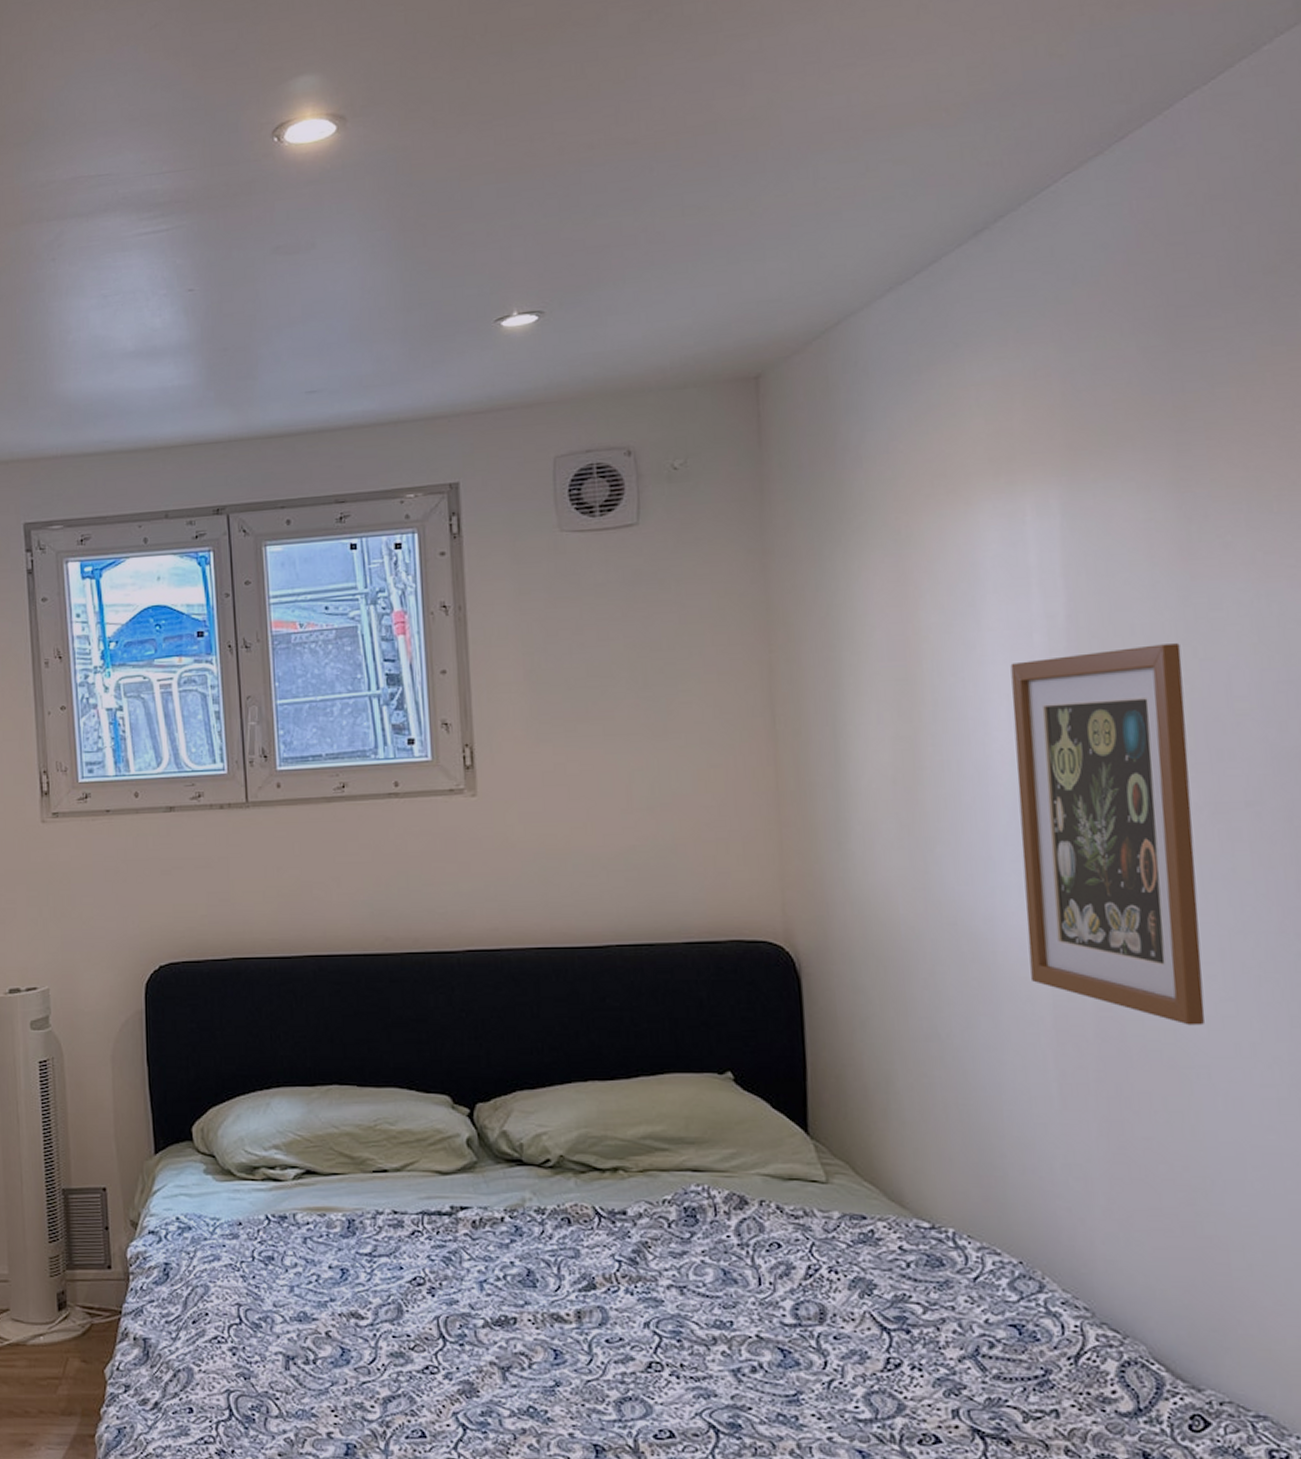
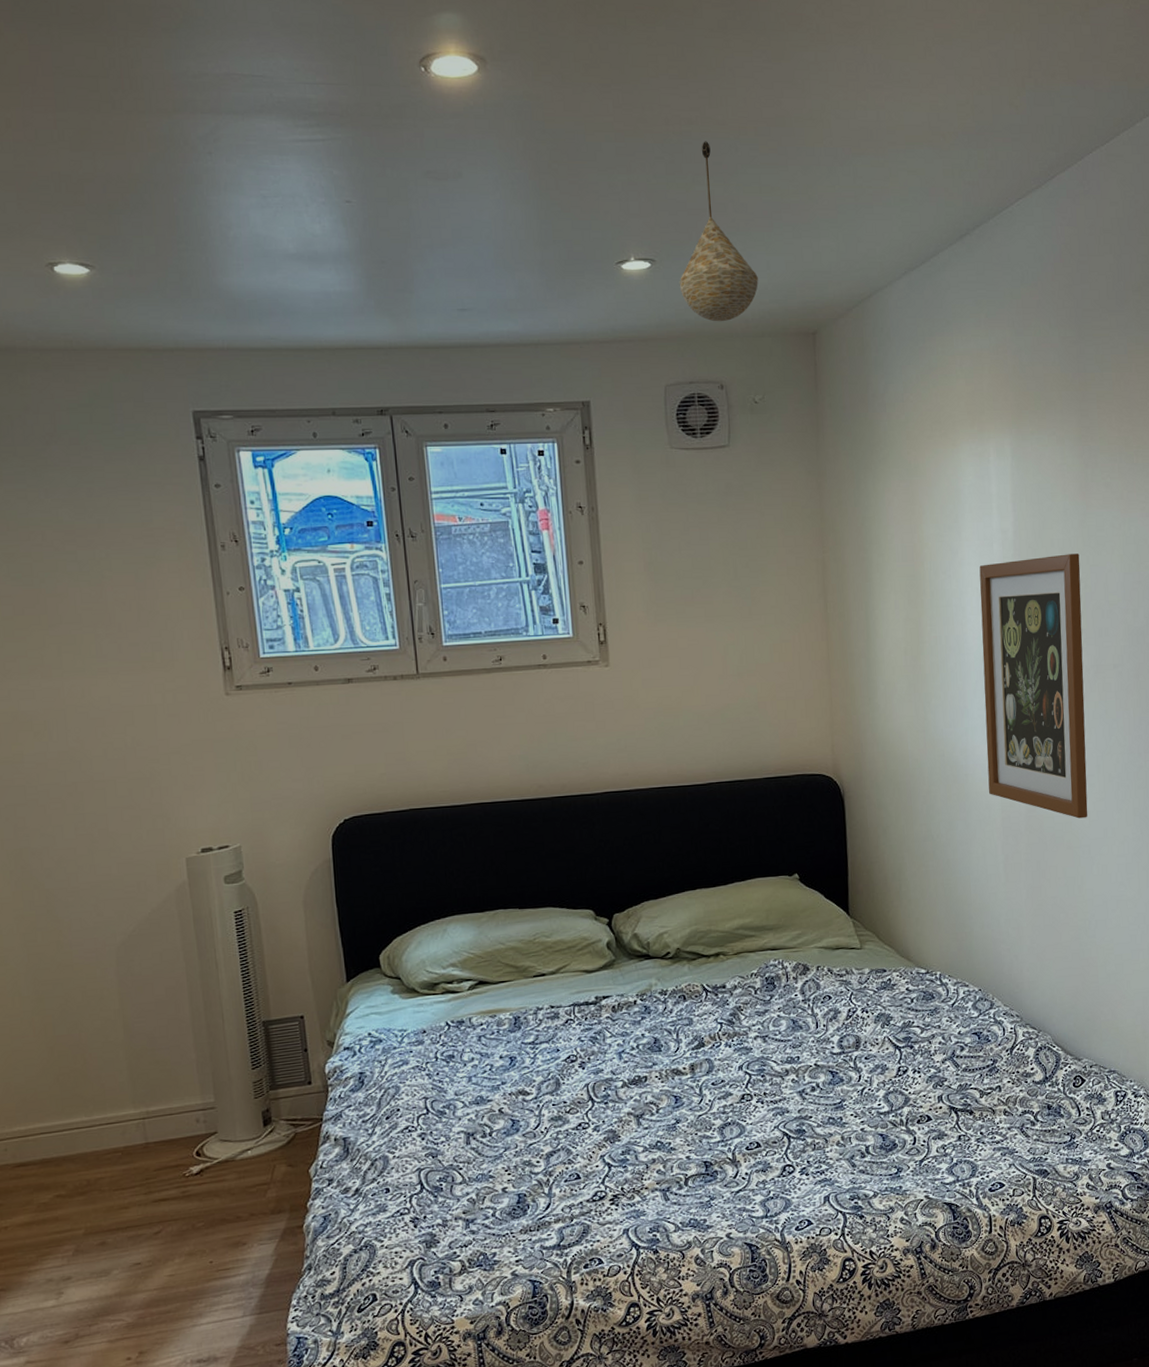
pendant light: none [574,165,680,376] -> present [679,141,758,322]

